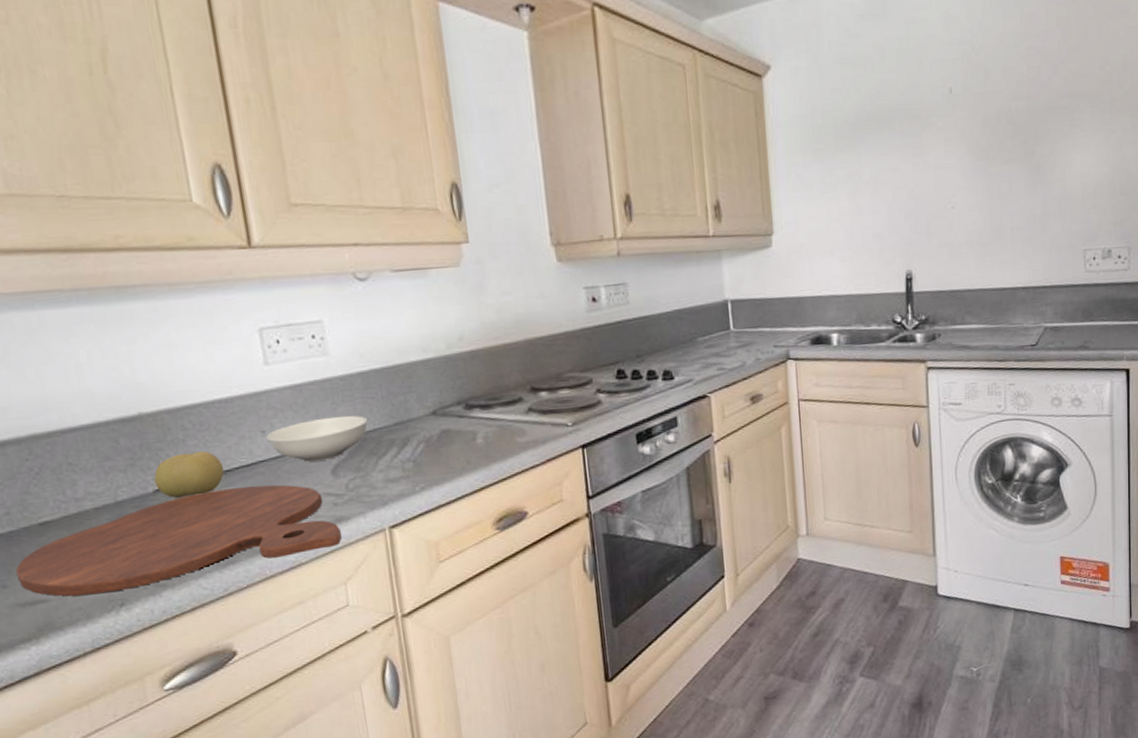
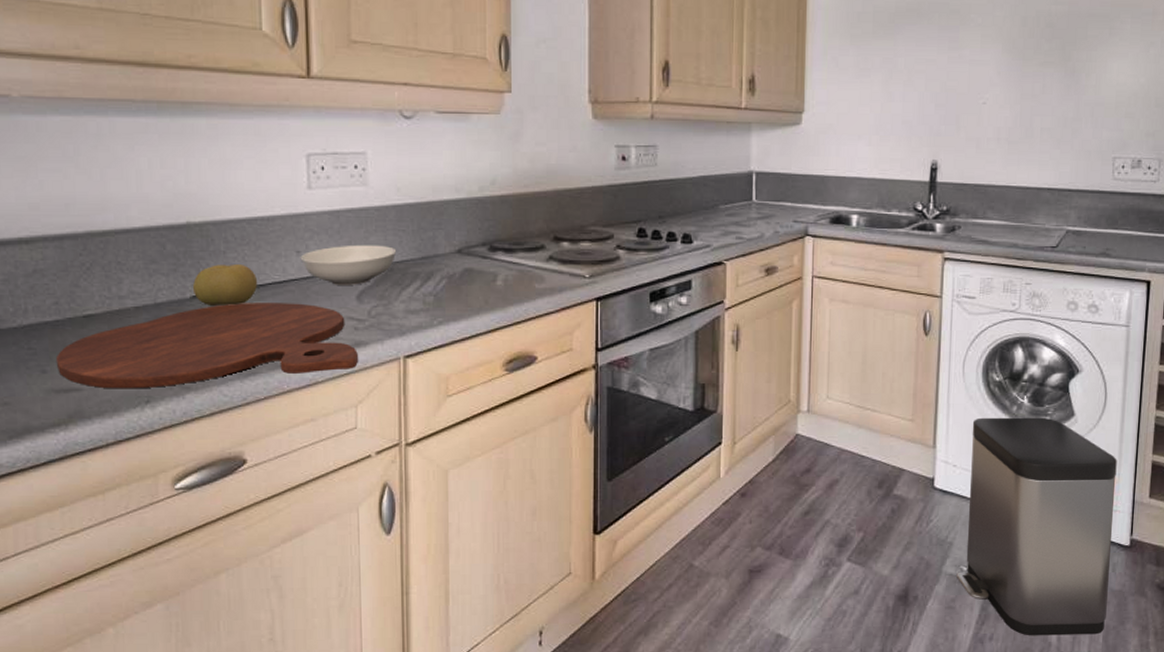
pedal bin: none [967,514,1113,726] -> present [956,417,1117,636]

